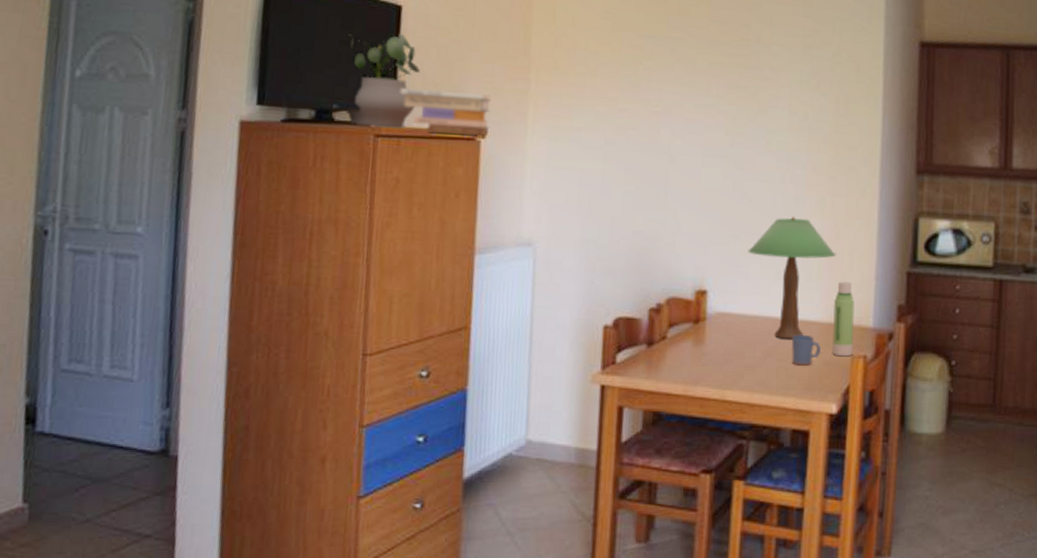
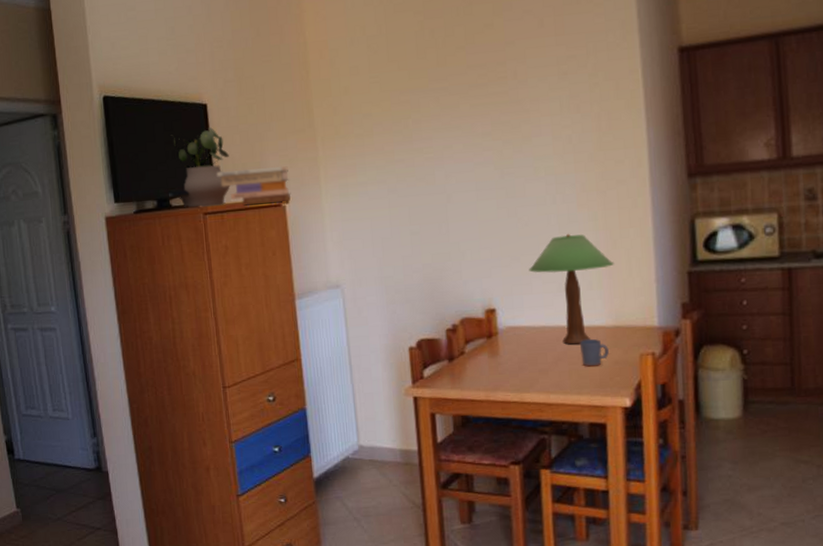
water bottle: present [832,281,855,357] -> none [617,286,641,356]

